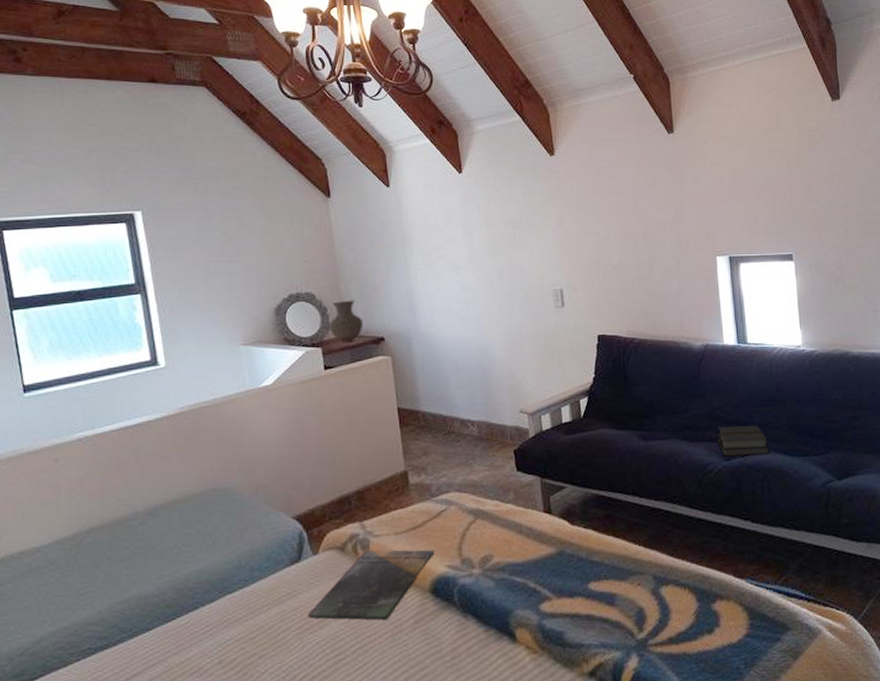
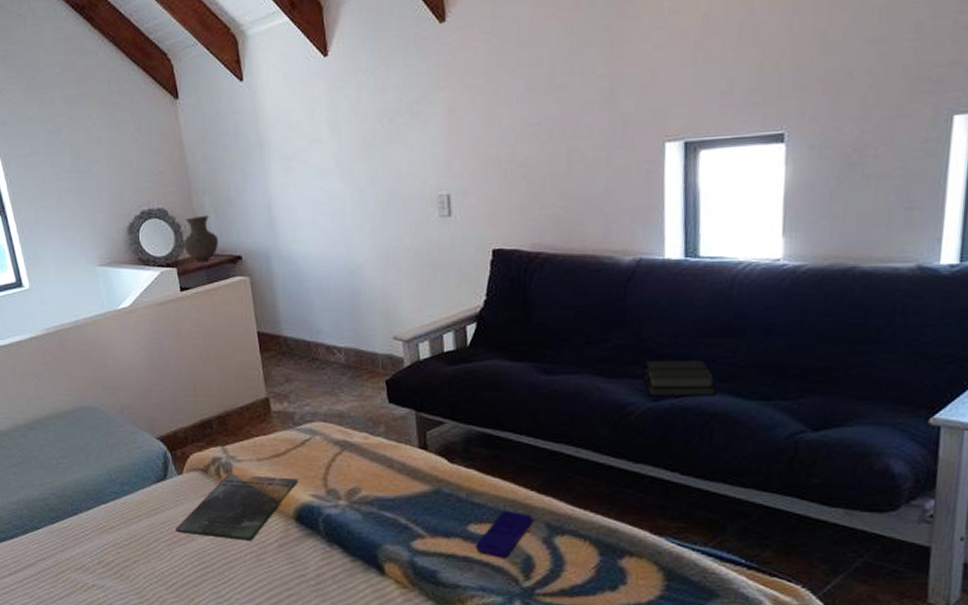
mobile phone: none [596,566,642,614] -> present [475,510,533,560]

